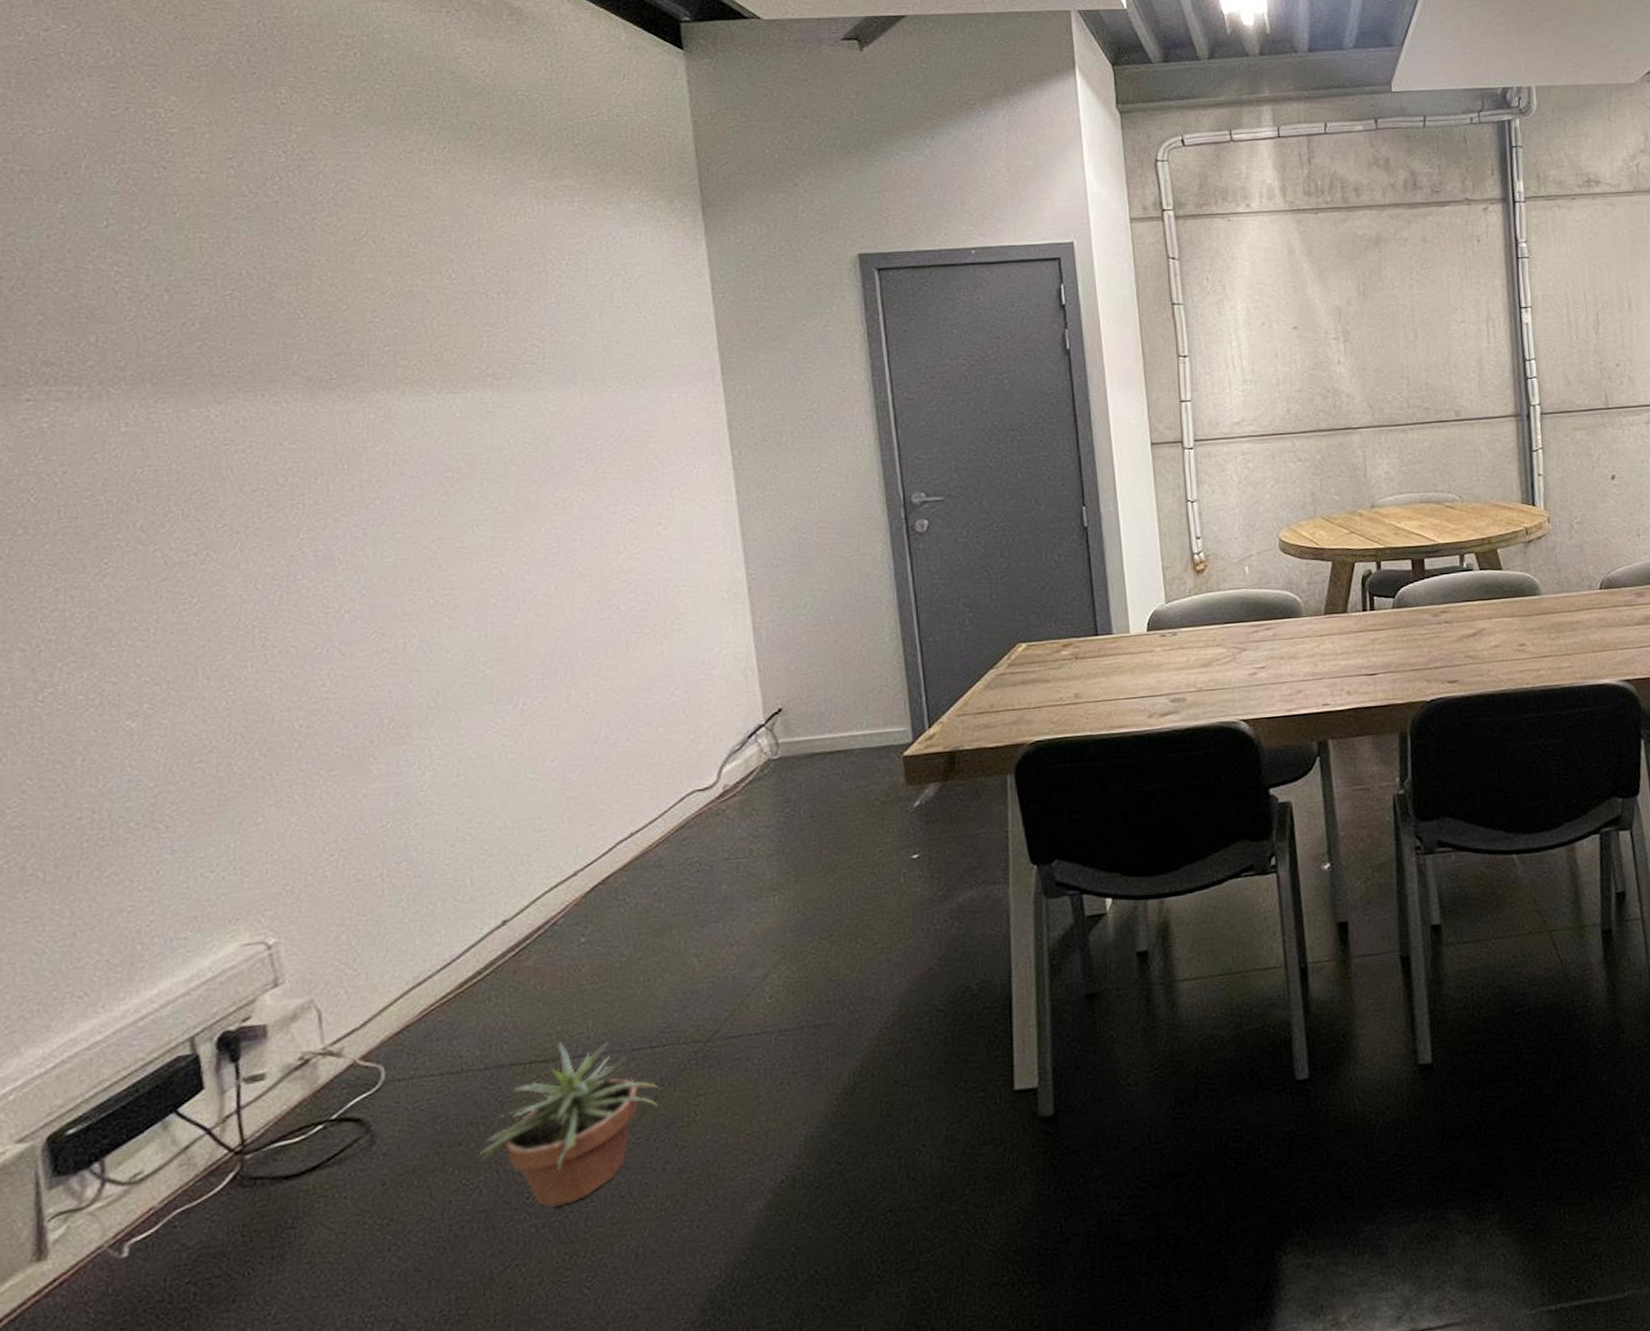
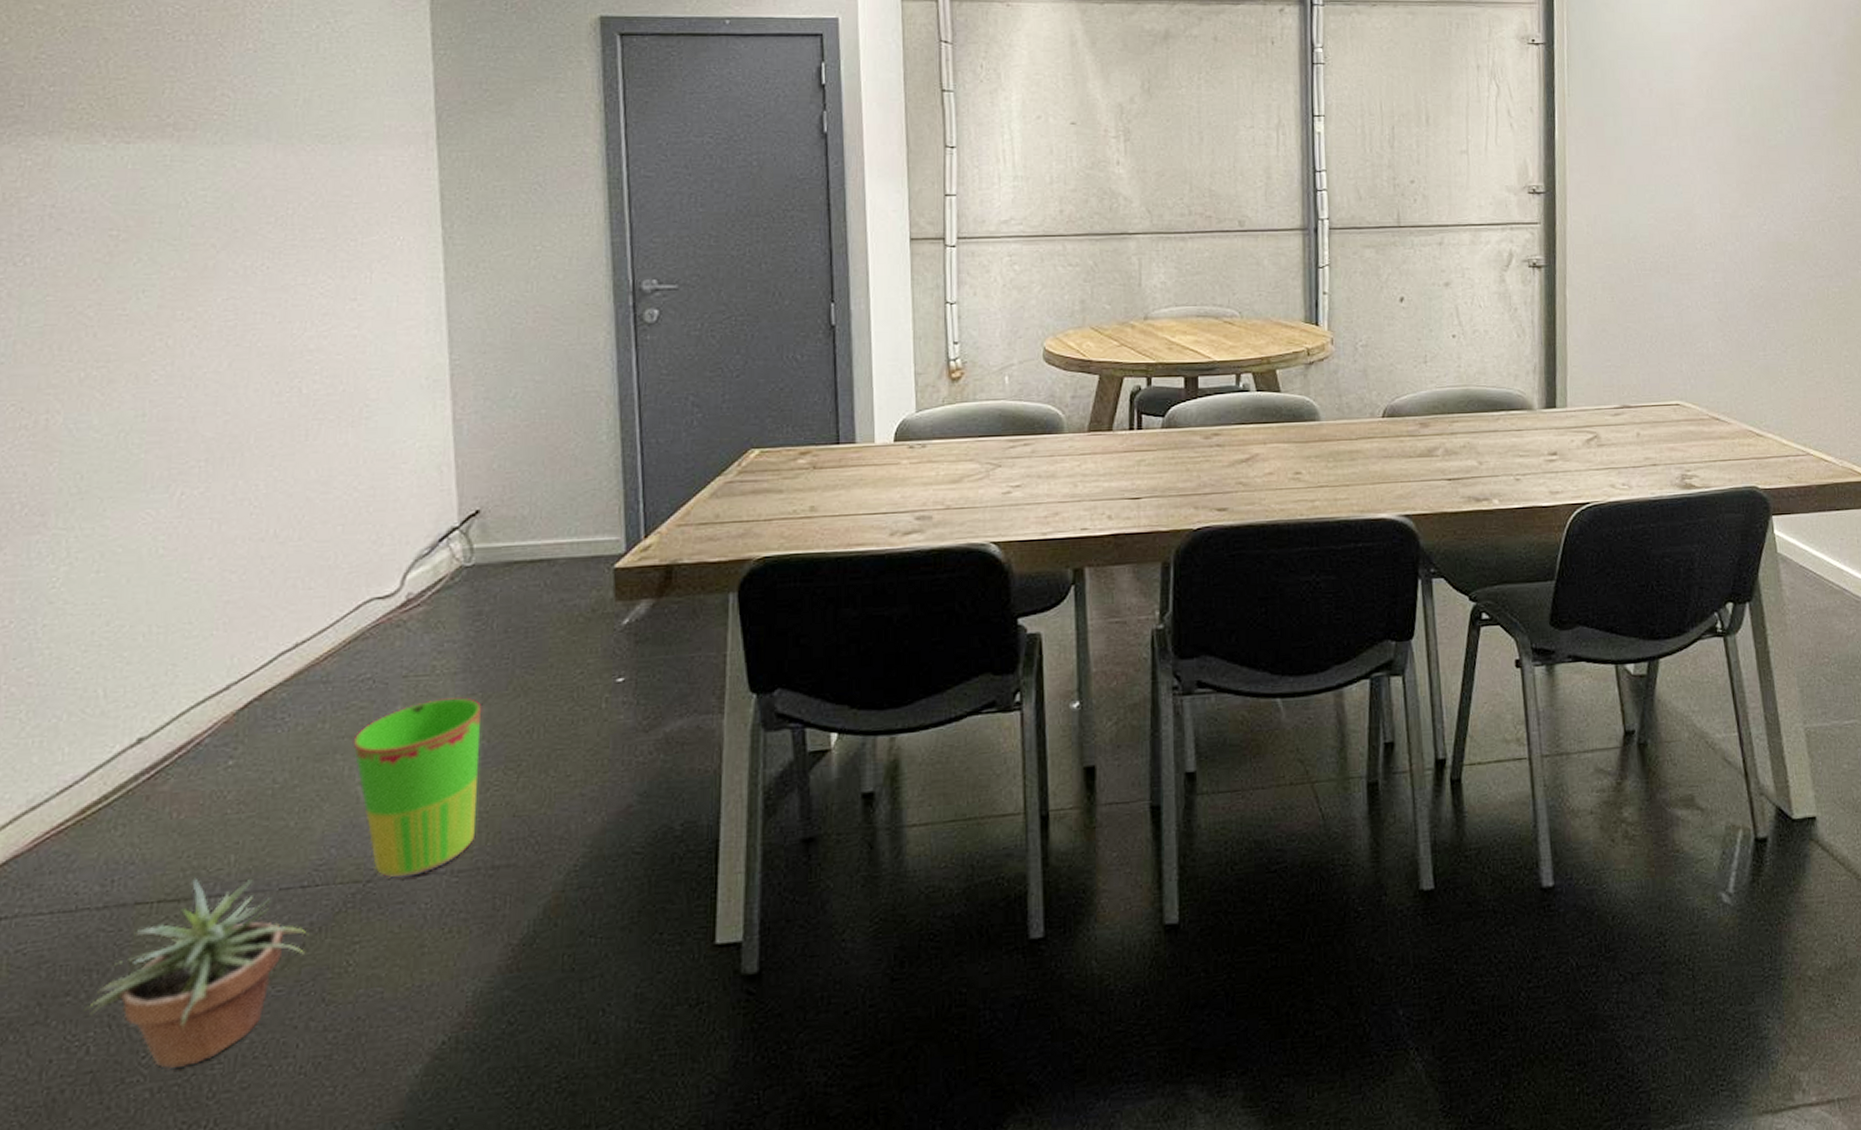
waste bin: none [686,876,798,1037] -> present [353,697,482,878]

